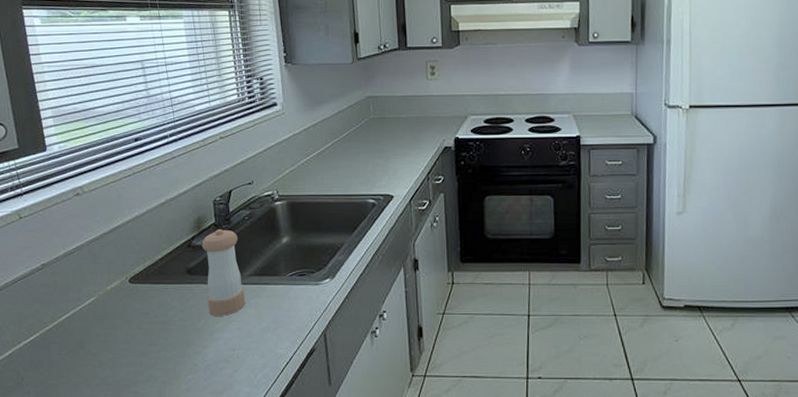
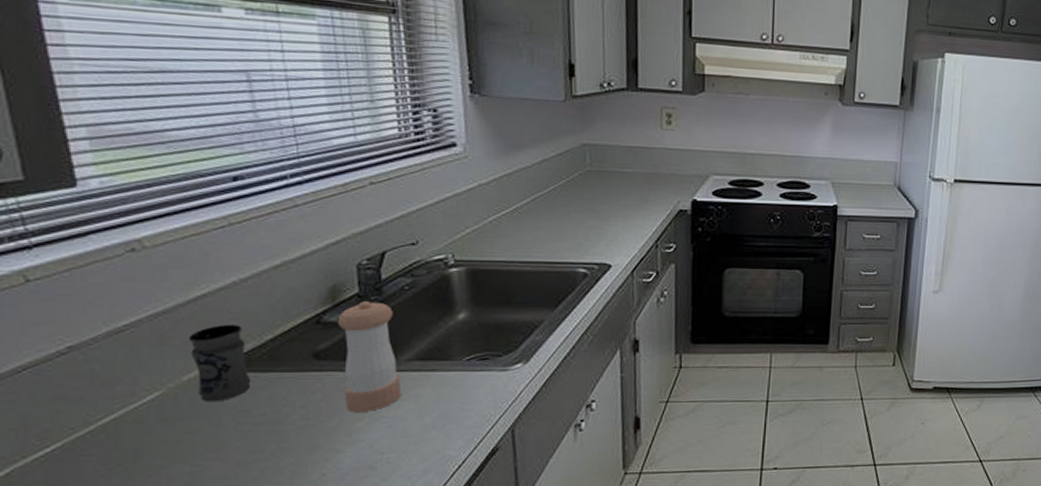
jar: none [110,247,149,306] -> present [188,324,252,403]

